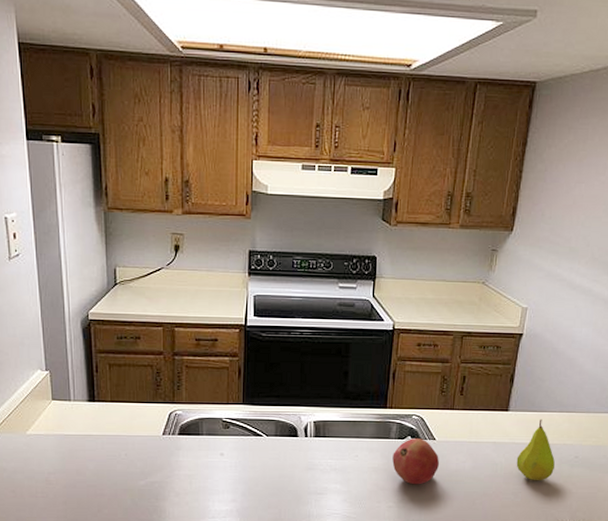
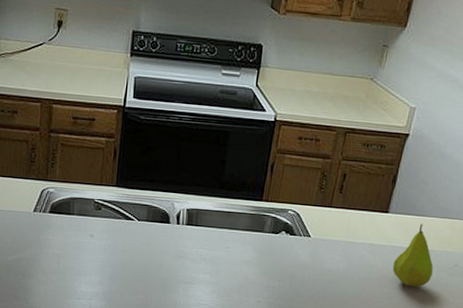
fruit: present [392,438,440,485] -> none [264,234,314,282]

